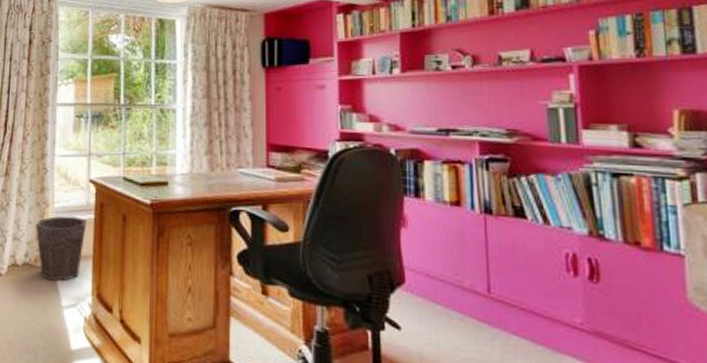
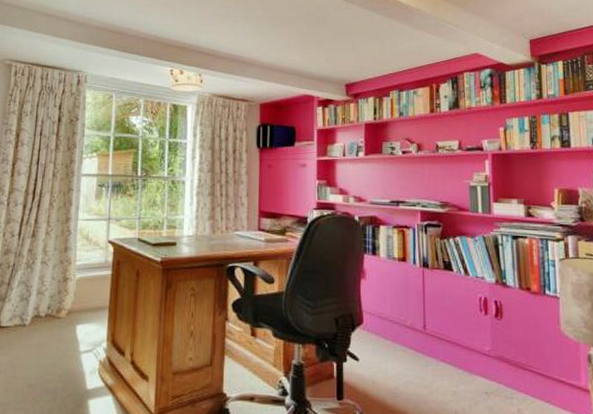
waste bin: present [35,216,87,281] -> none [58,272,105,330]

